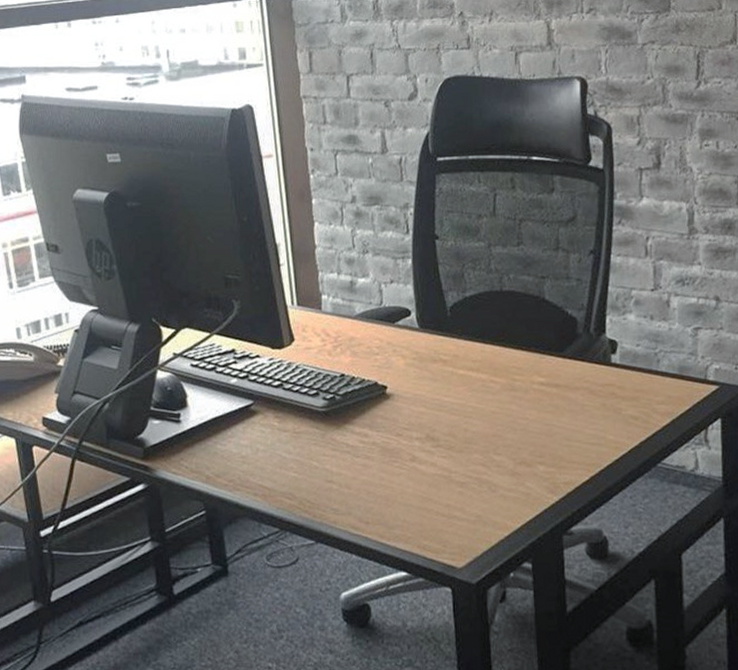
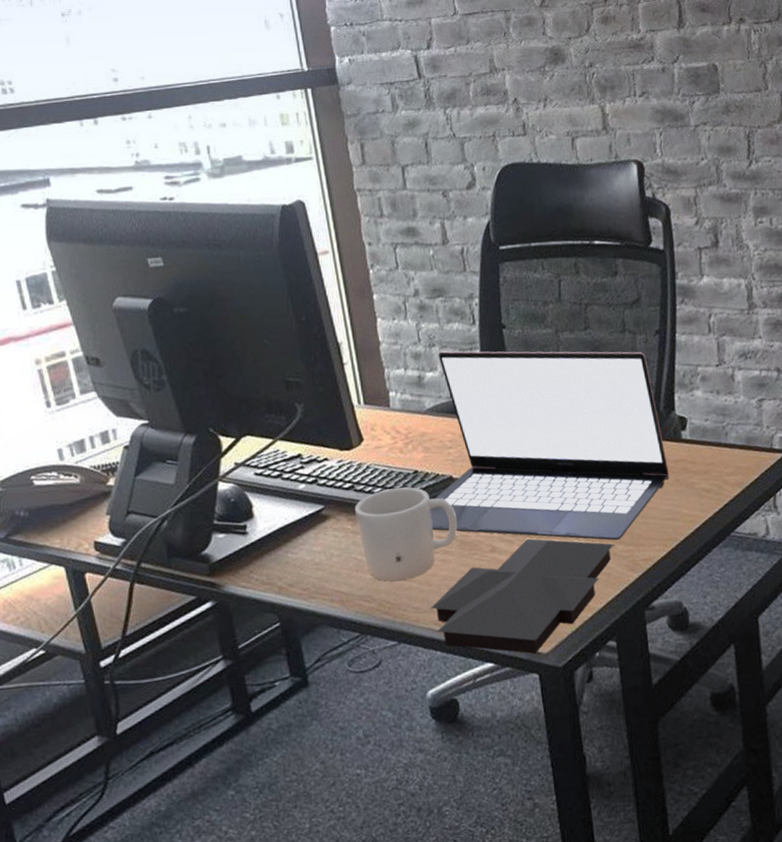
mug: none [281,390,380,481] -> present [354,487,458,581]
papers: none [349,451,535,568] -> present [431,538,614,654]
laptop: none [354,258,597,460] -> present [430,351,670,540]

